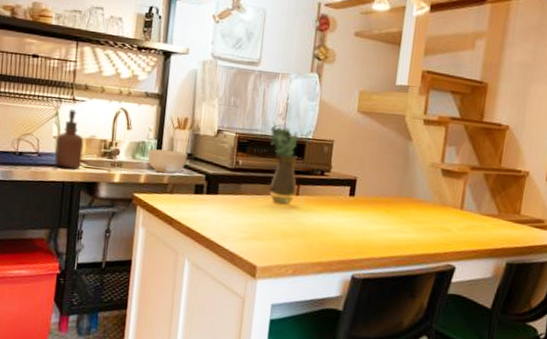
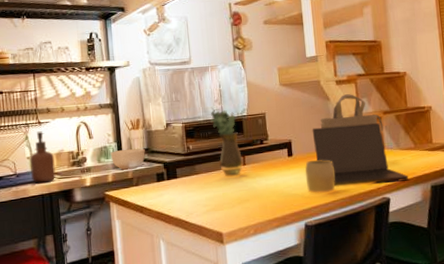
mug: none [363,205,400,247] -> present [304,159,335,193]
laptop: none [381,169,483,250] -> present [312,123,409,186]
tote bag: none [394,137,468,189] -> present [320,94,384,132]

